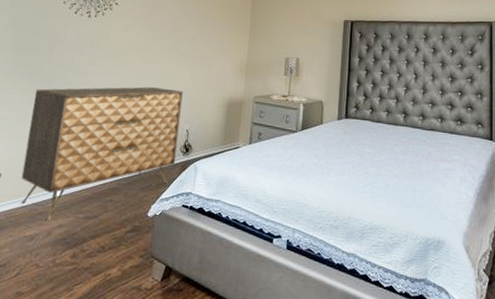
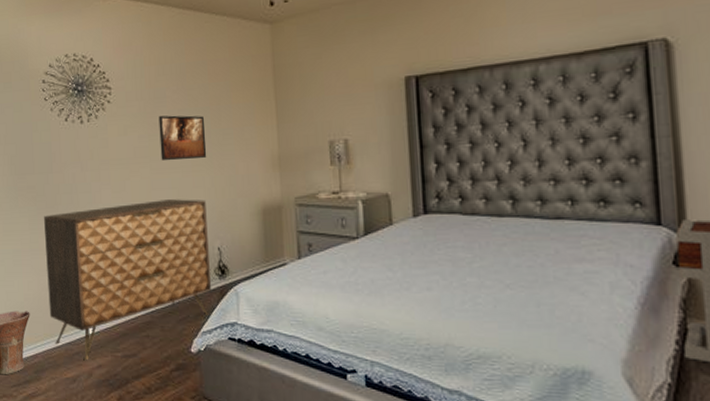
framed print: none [152,21,193,58] -> present [158,115,207,161]

